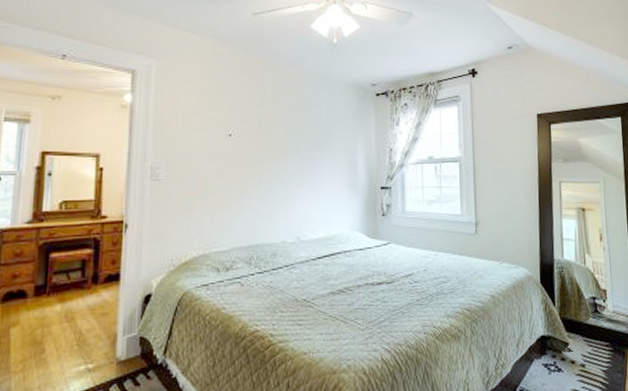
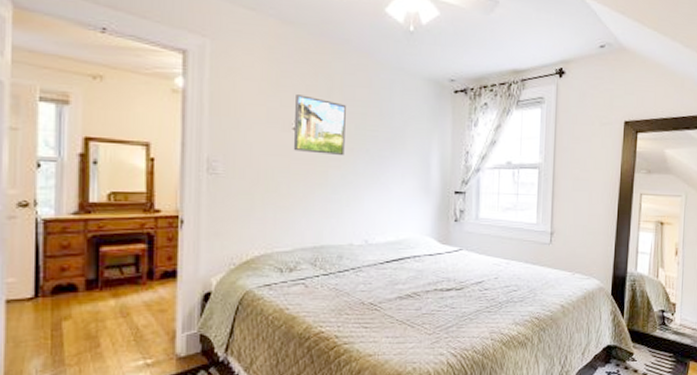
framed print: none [230,104,277,157] -> present [294,95,346,155]

